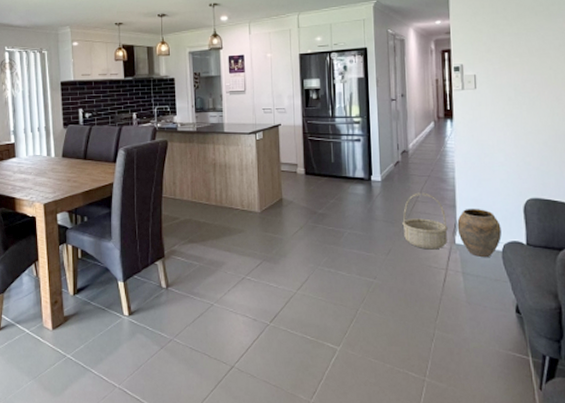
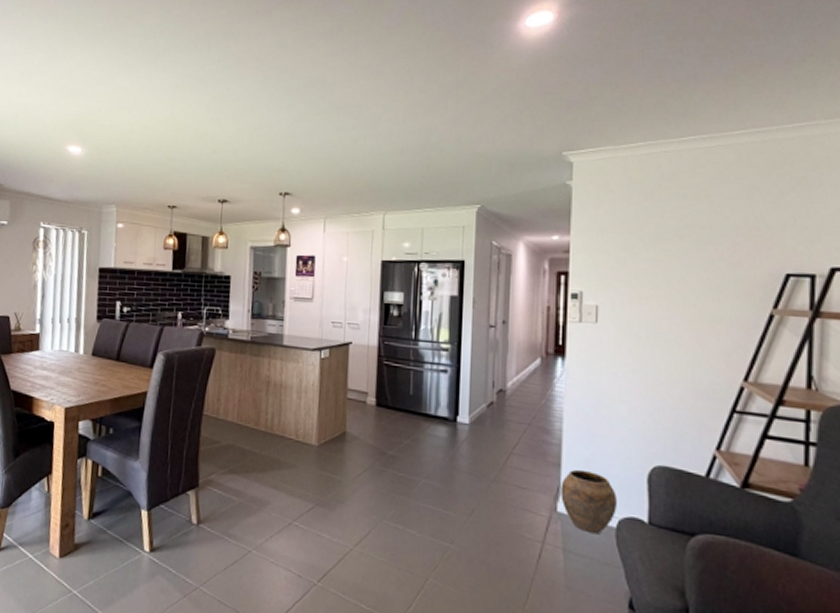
basket: present [402,192,448,250] -> none [491,442,549,517]

